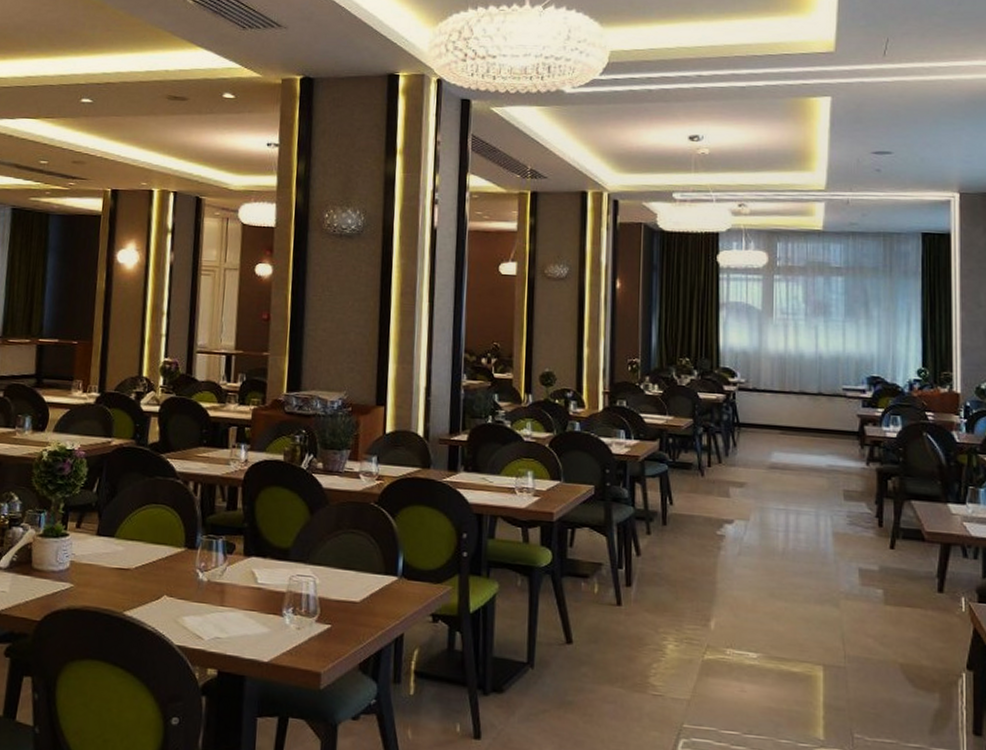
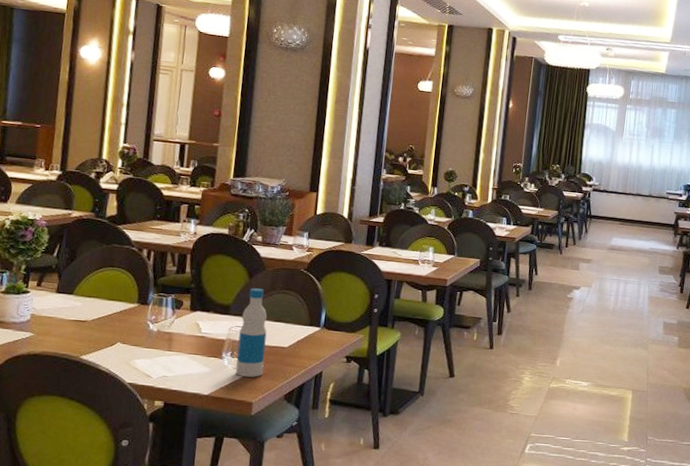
bottle: none [299,527,334,641] -> present [235,288,268,377]

